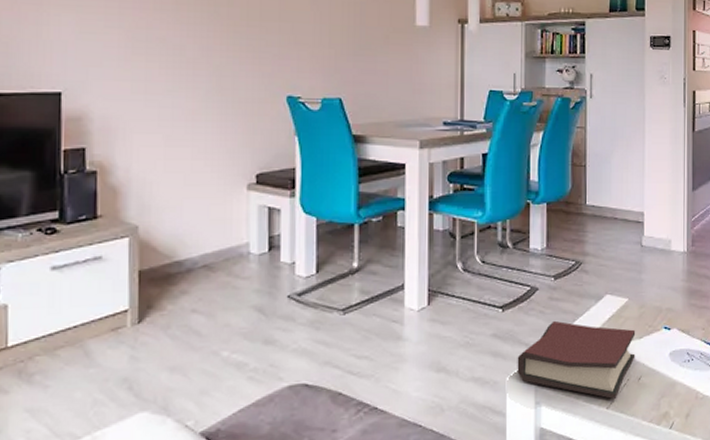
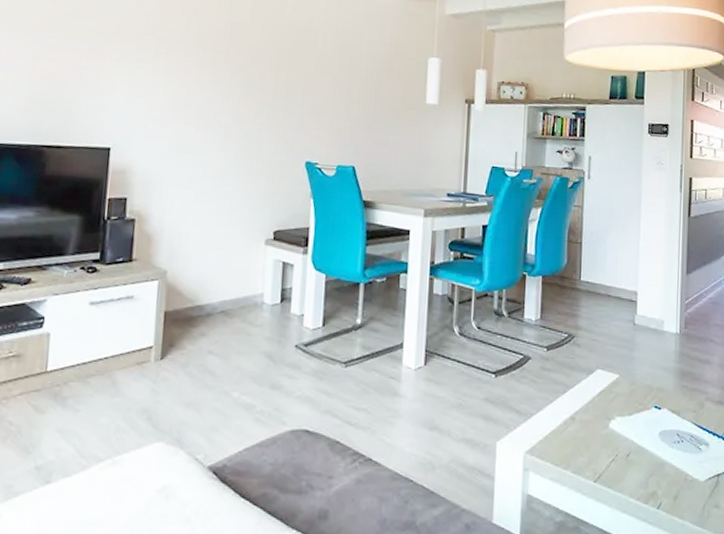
hardback book: present [517,320,636,399] -> none [507,390,626,473]

